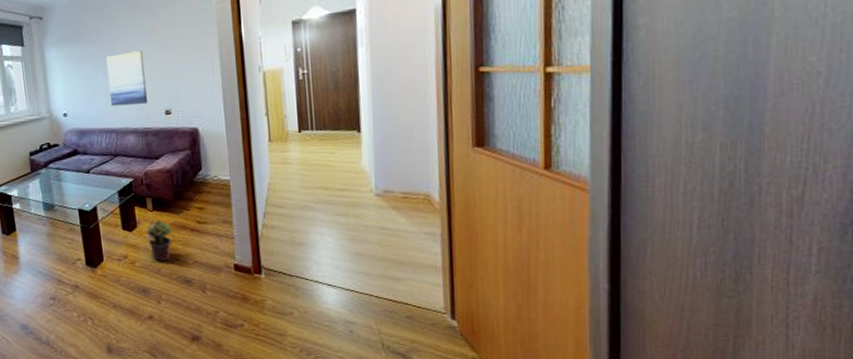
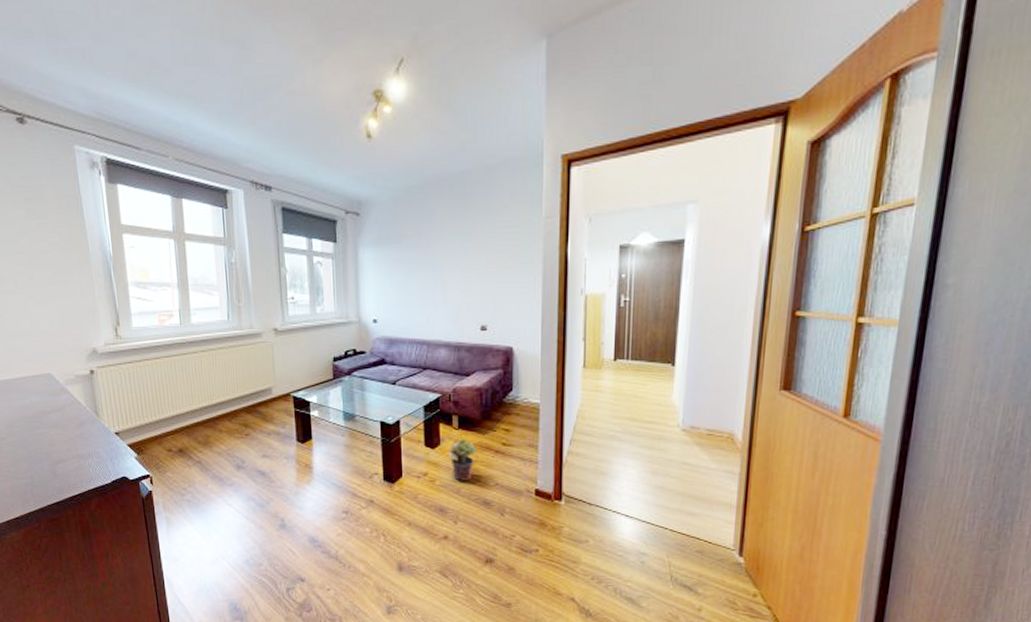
wall art: present [106,50,148,107] -> none [424,260,464,318]

